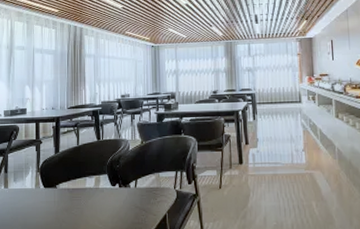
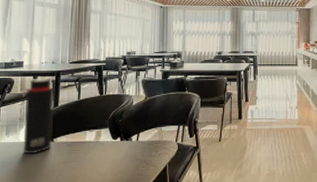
water bottle: none [25,124,56,200] -> present [19,78,55,154]

